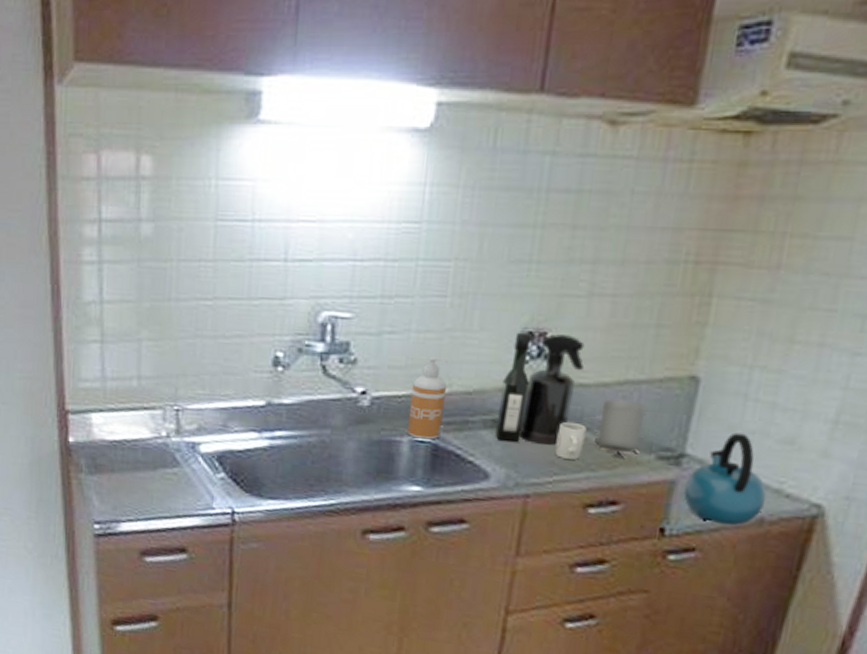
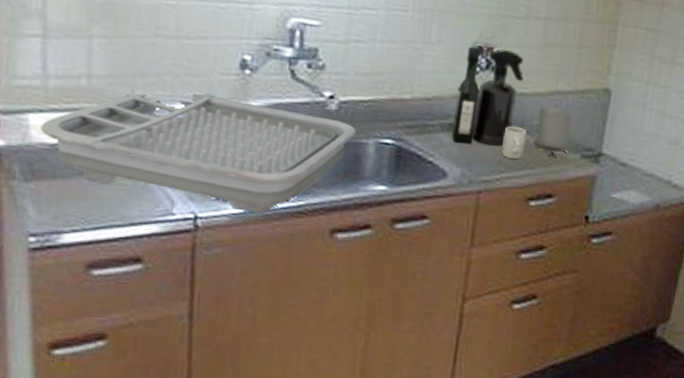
dish rack: none [101,389,390,512] -> present [40,91,357,214]
soap dispenser: present [407,357,448,440] -> none [372,65,409,142]
kettle: present [684,432,767,526] -> none [602,135,661,212]

